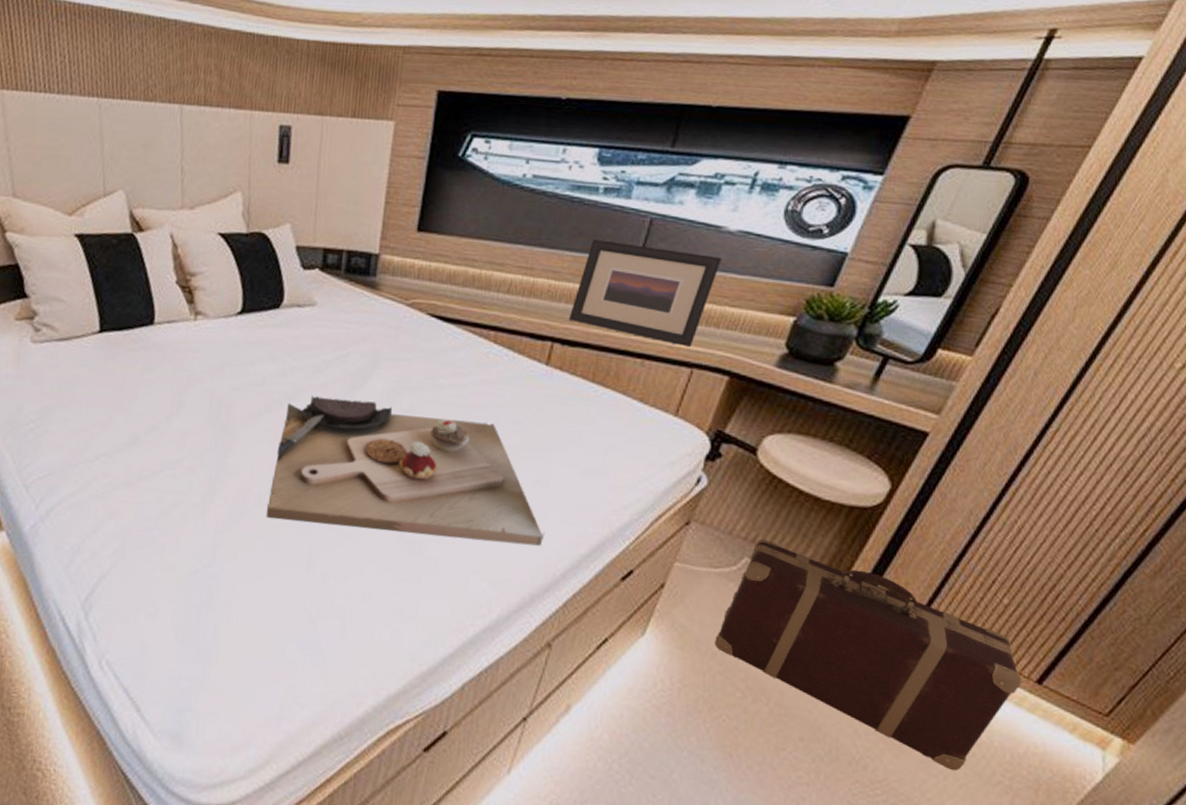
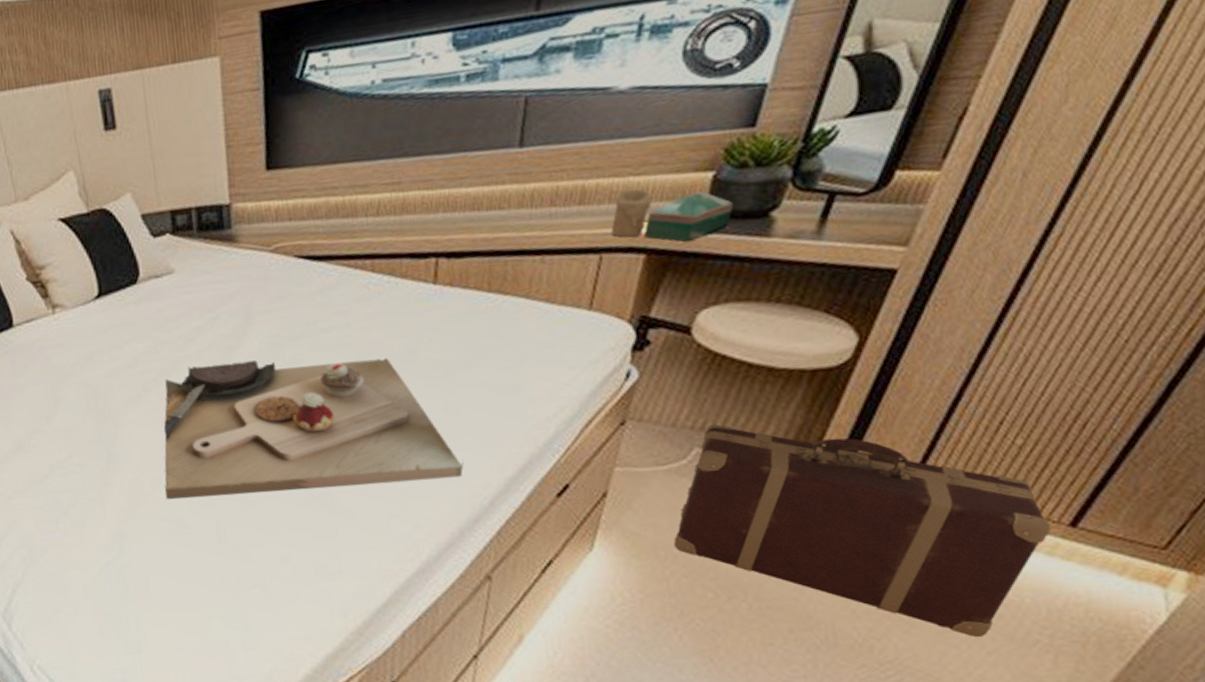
picture frame: present [568,239,722,348] -> none [450,122,617,232]
candle: none [703,317,741,360] -> present [611,189,652,237]
jewelry box: none [730,331,807,374] -> present [643,190,734,242]

